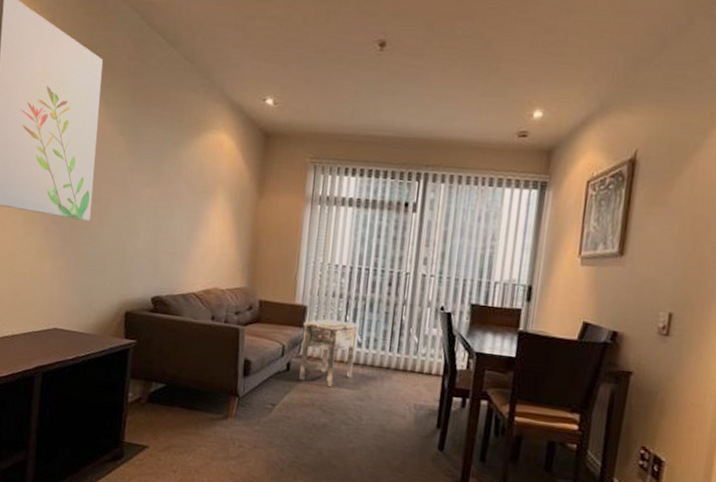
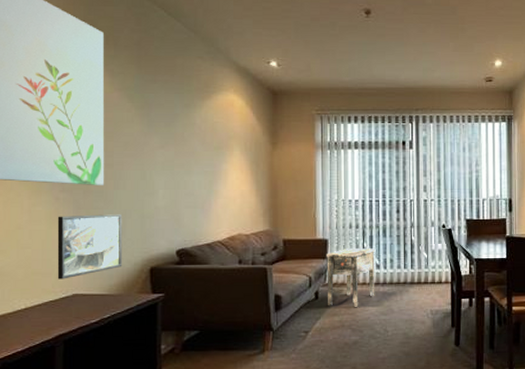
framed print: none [41,248,105,312] -> present [57,214,123,279]

